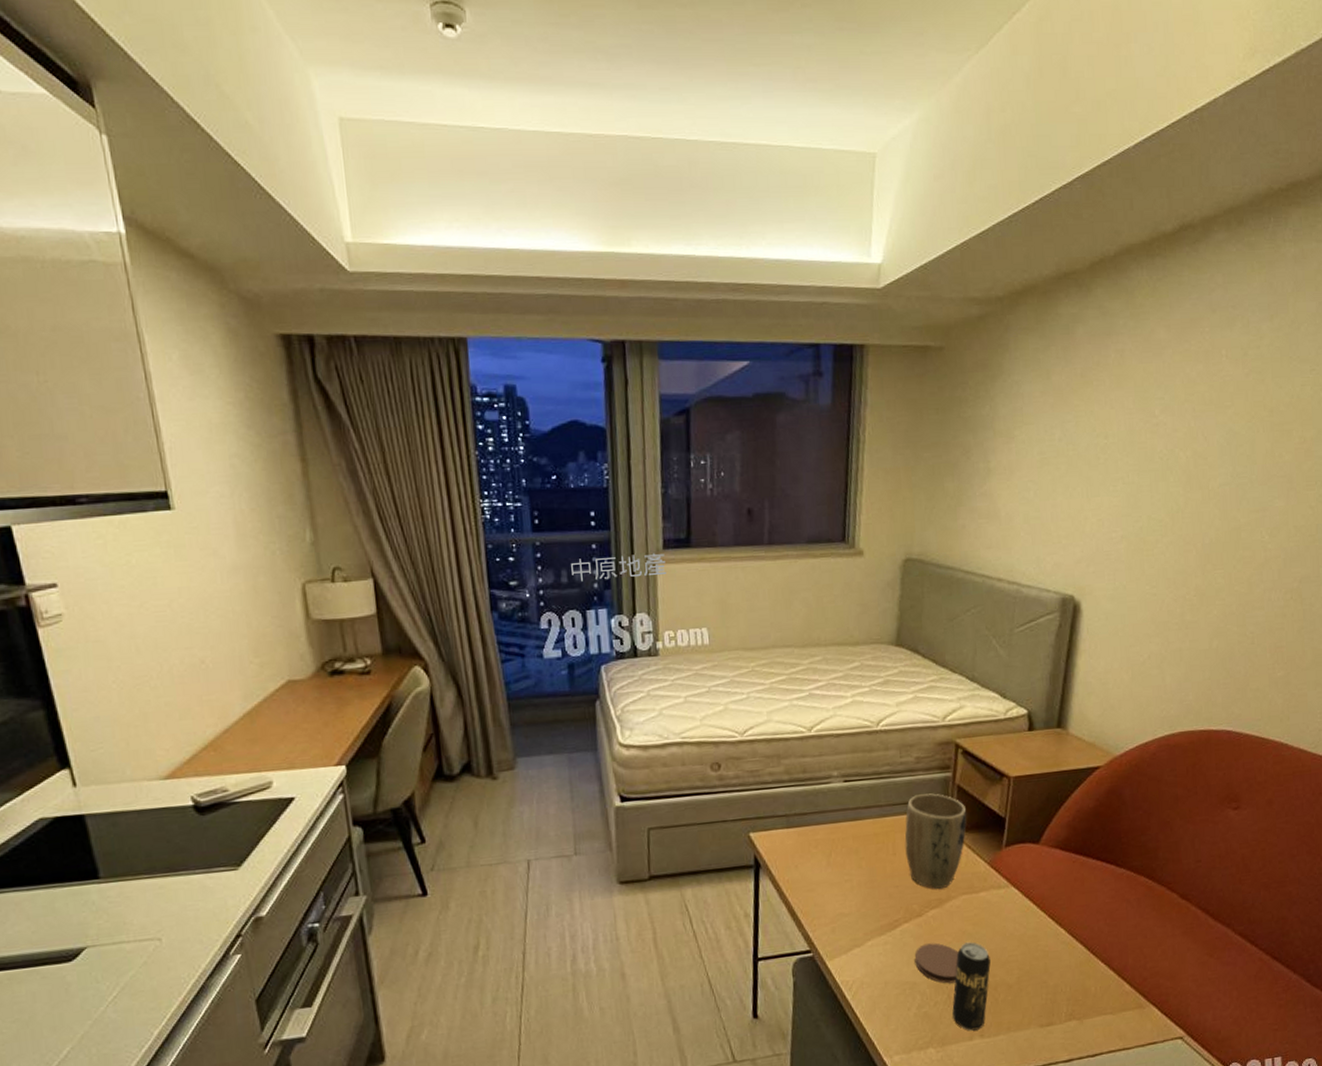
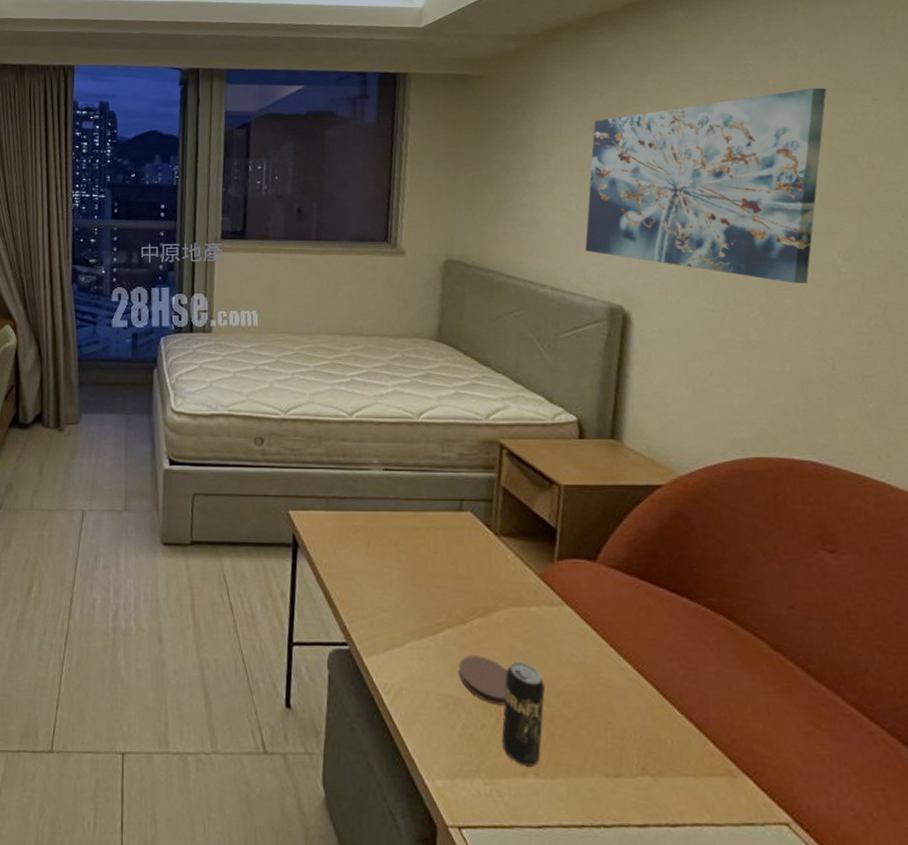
plant pot: present [904,793,967,889] -> none [447,492,514,596]
wall art: none [1041,357,1273,563] -> present [585,87,827,284]

